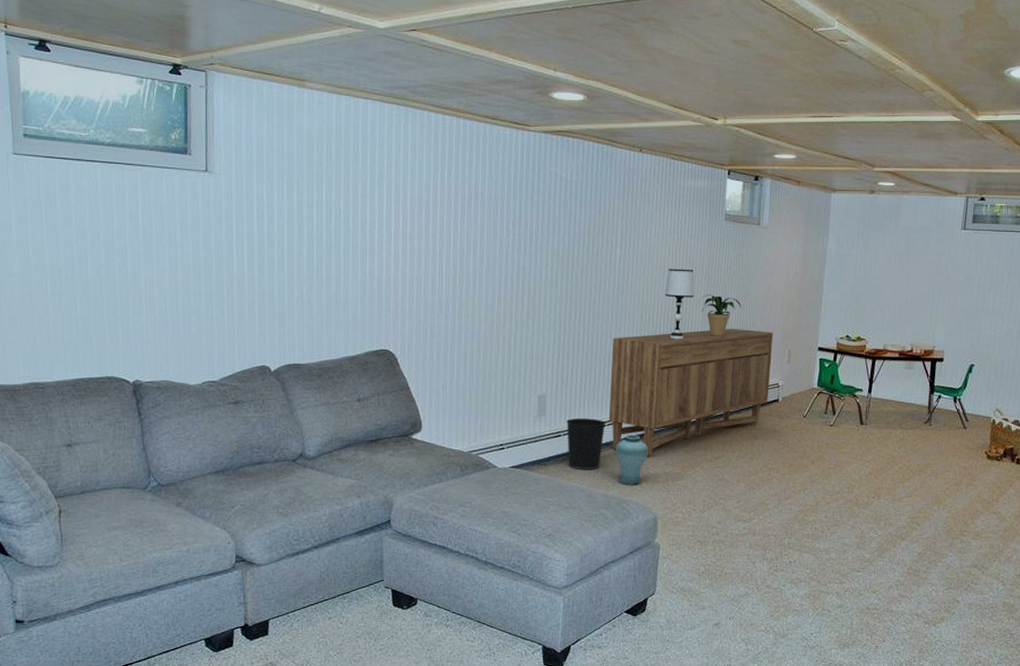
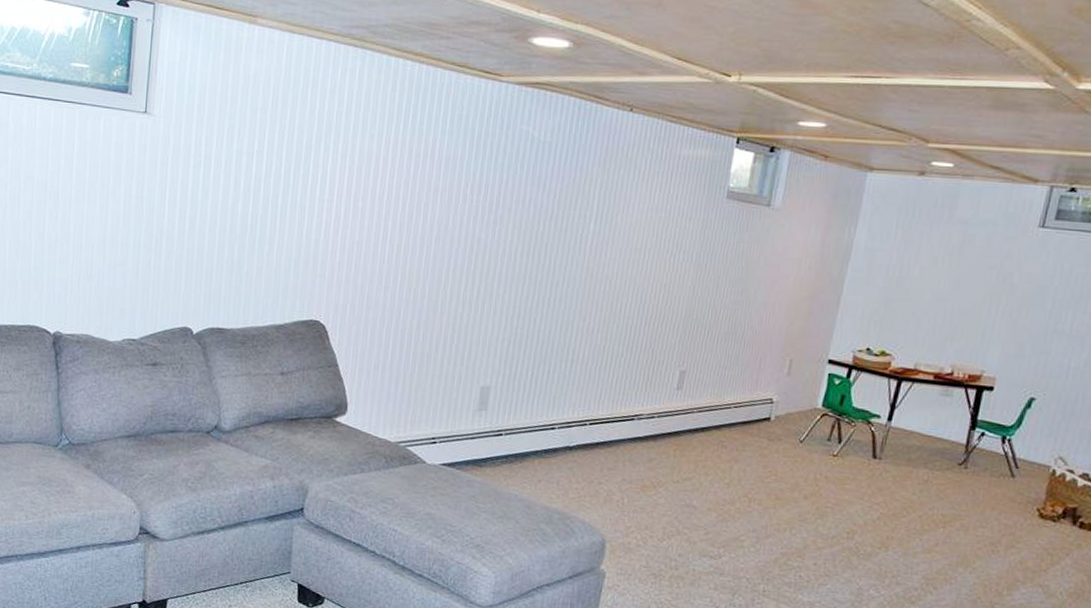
wastebasket: present [566,418,606,470] -> none [507,416,557,478]
sideboard: present [608,328,773,456] -> none [559,327,772,469]
vase: present [615,435,649,486] -> none [563,442,604,502]
table lamp: present [665,269,694,340] -> none [642,252,681,337]
potted plant: present [698,294,741,336] -> none [683,285,736,336]

